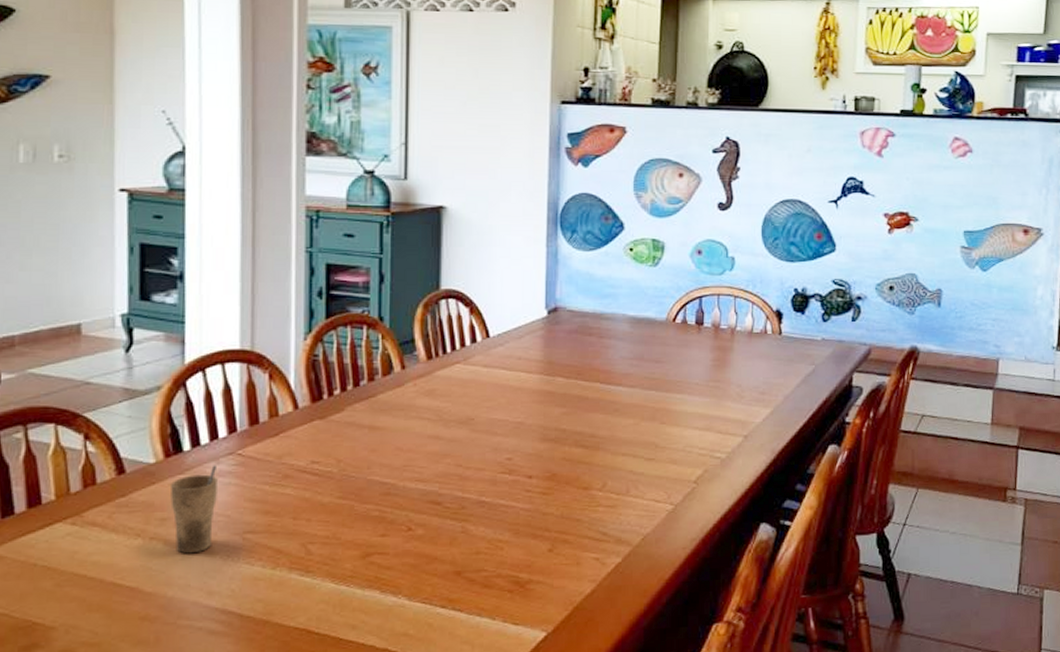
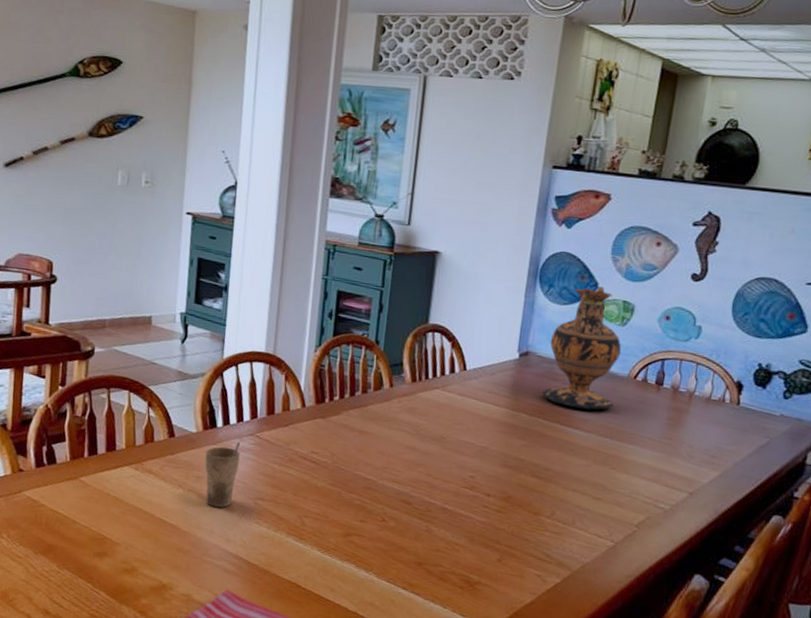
vase: none [578,226,657,363] -> present [542,286,622,410]

